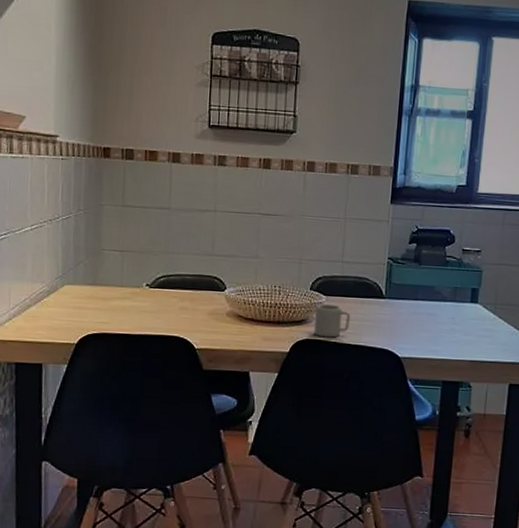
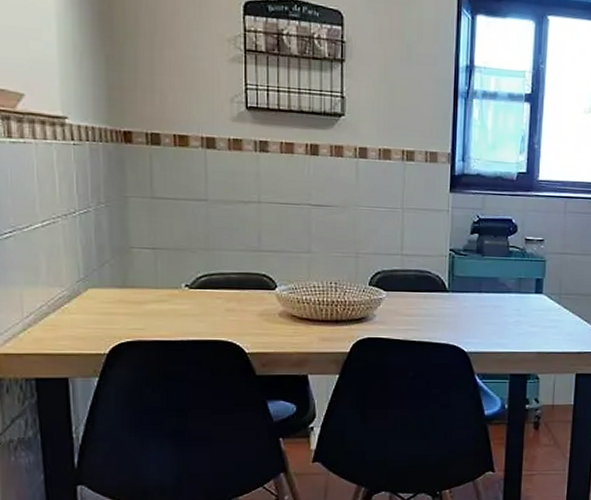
cup: present [313,303,351,338] -> none [375,299,414,335]

